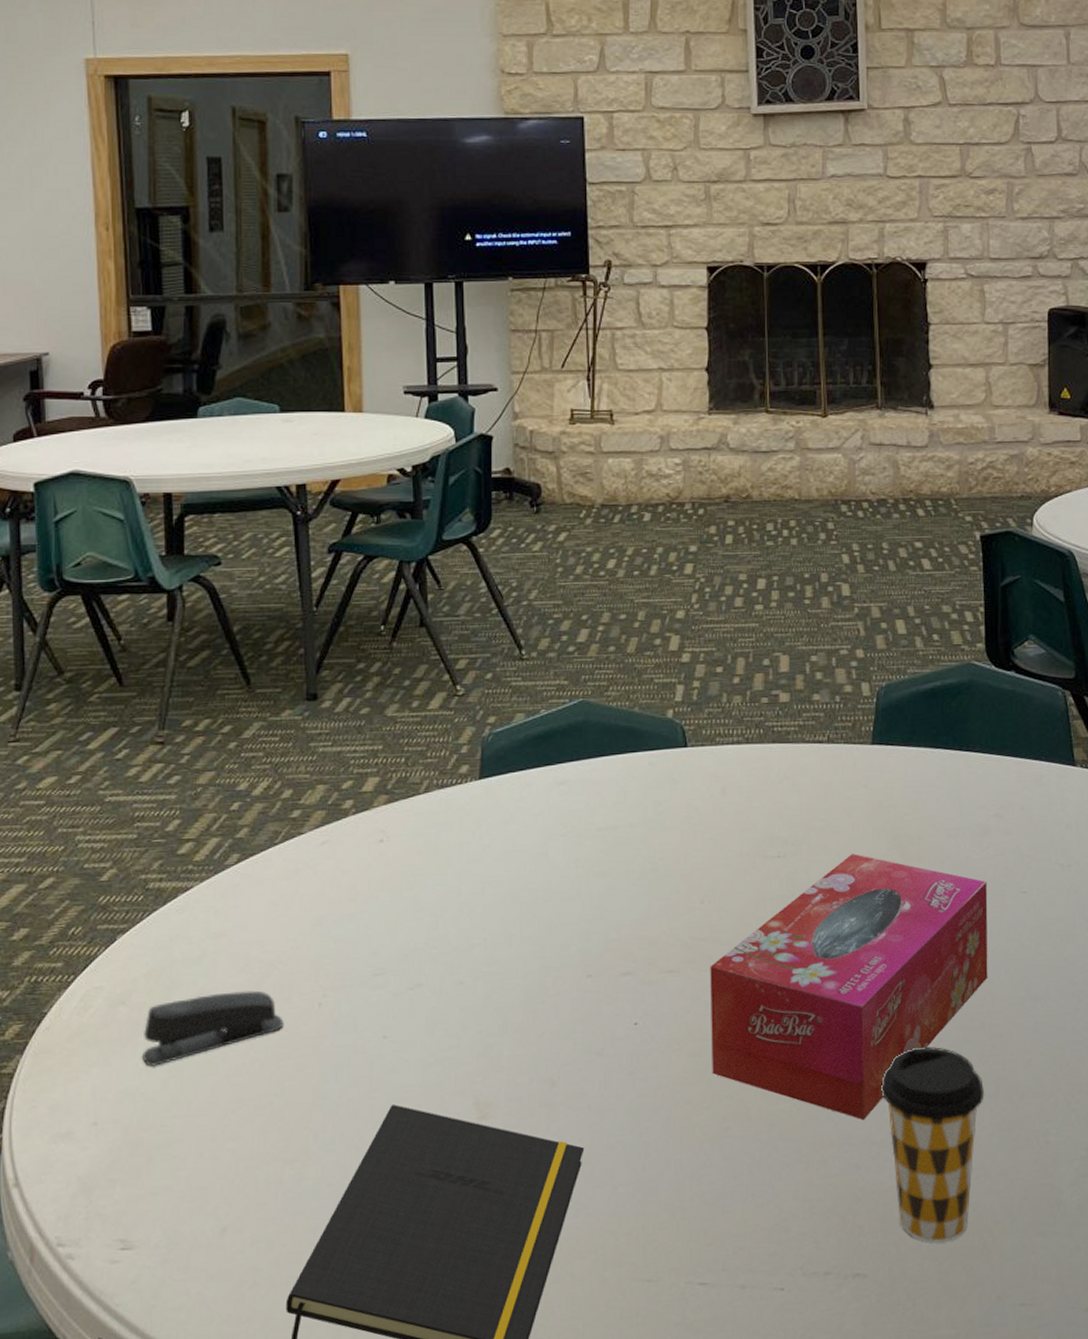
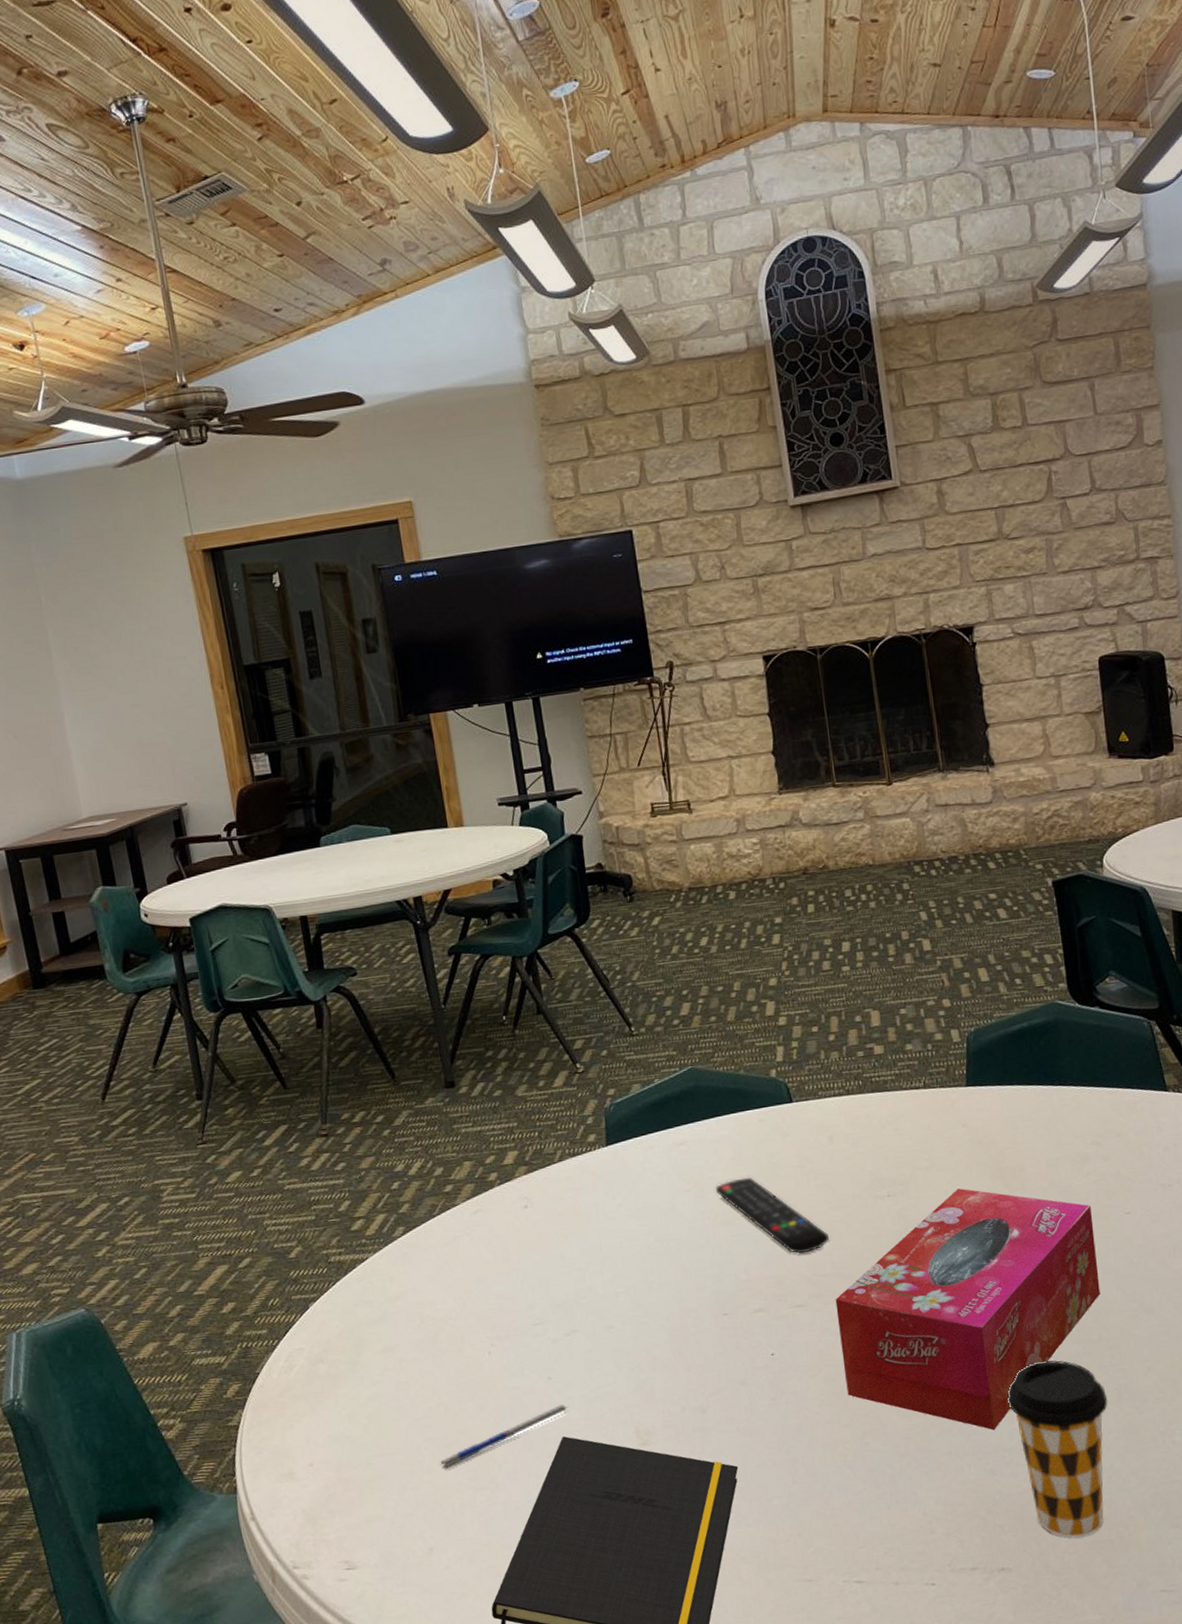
stapler: present [143,990,284,1066] -> none [342,1344,460,1414]
pen: none [247,1068,402,1137] -> present [440,1405,569,1470]
remote control: none [593,825,710,914] -> present [715,1177,829,1254]

